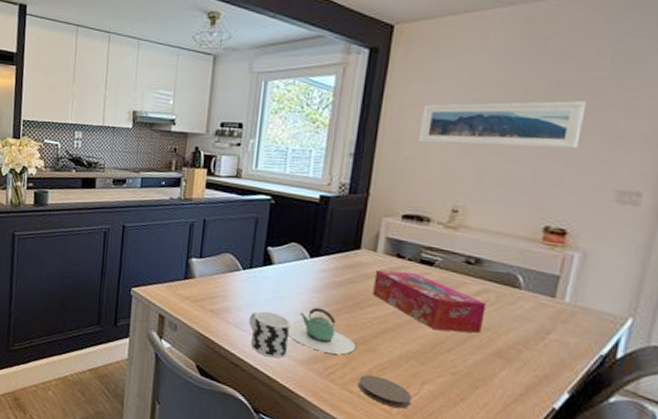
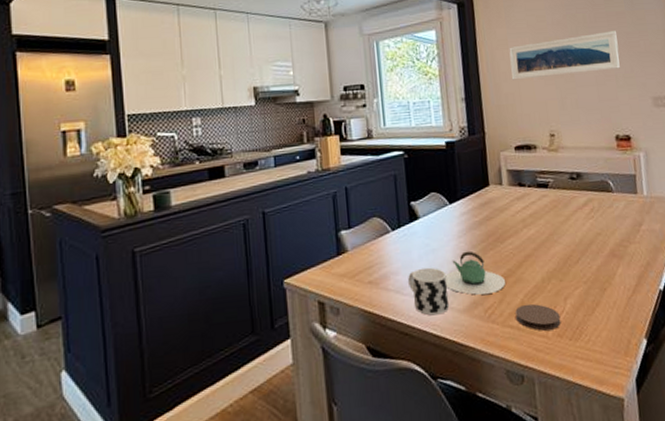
tissue box: present [372,269,486,334] -> none [505,197,596,246]

